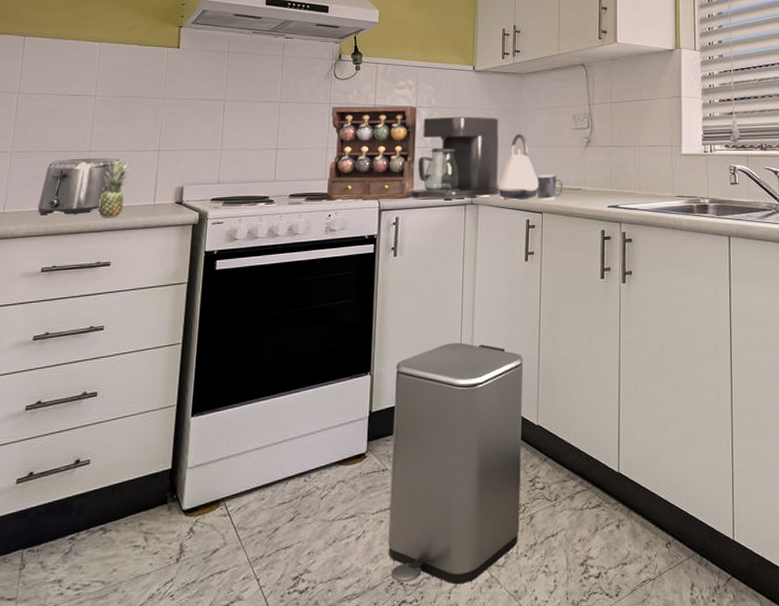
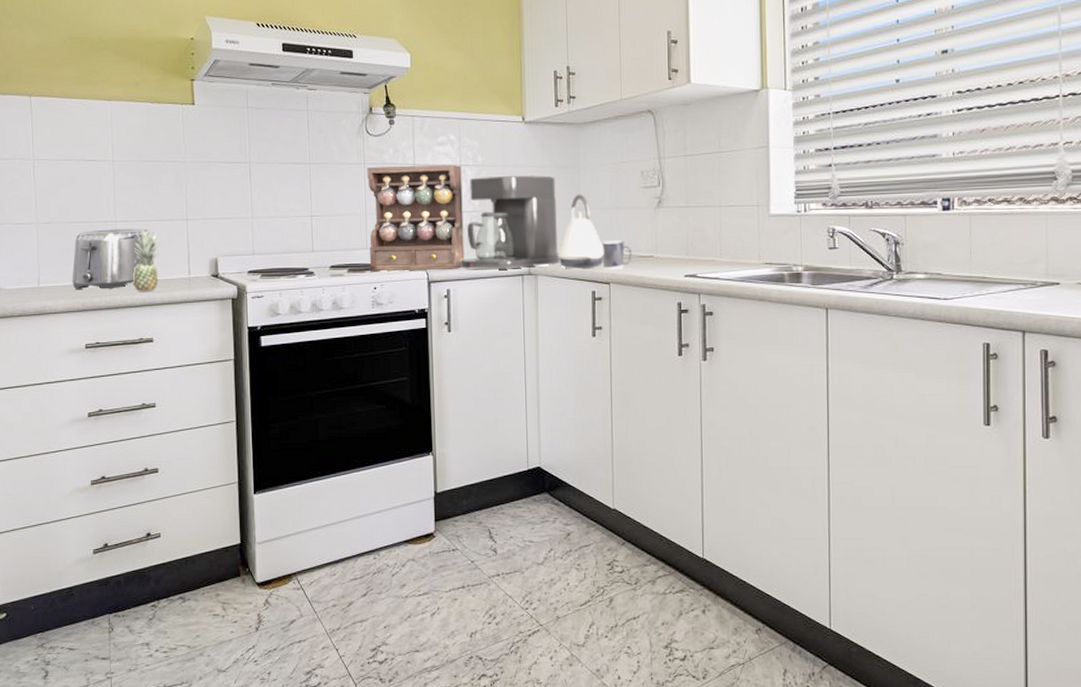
pedal bin: present [388,343,524,585] -> none [458,423,599,662]

